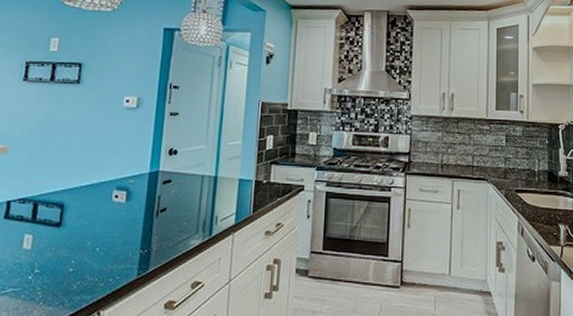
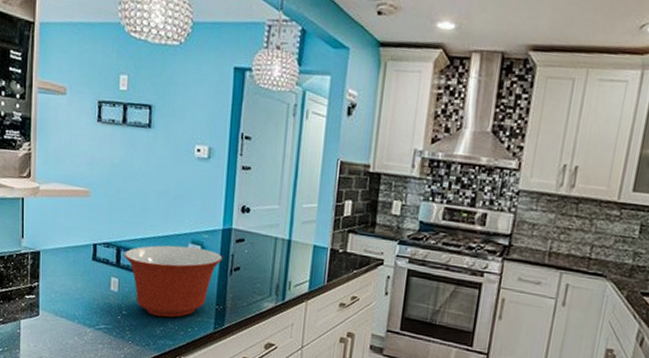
mixing bowl: none [41,193,149,271] -> present [124,245,223,318]

